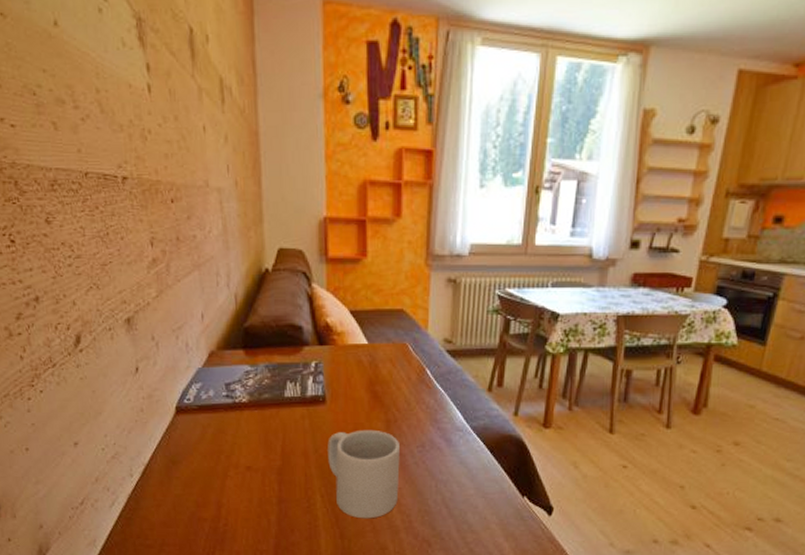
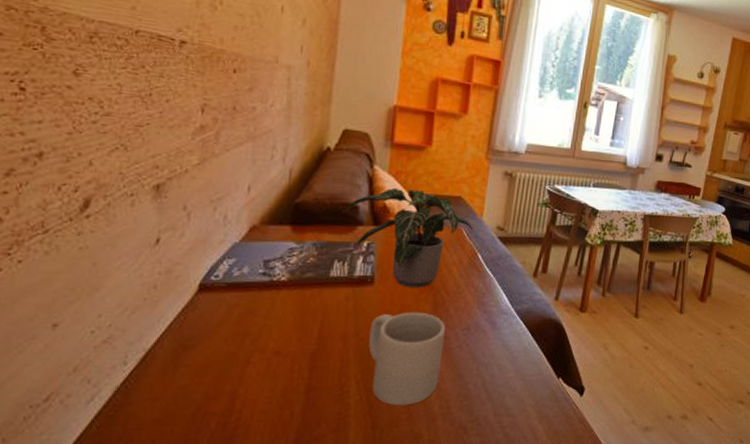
potted plant: none [290,305,418,406] -> present [345,187,473,288]

